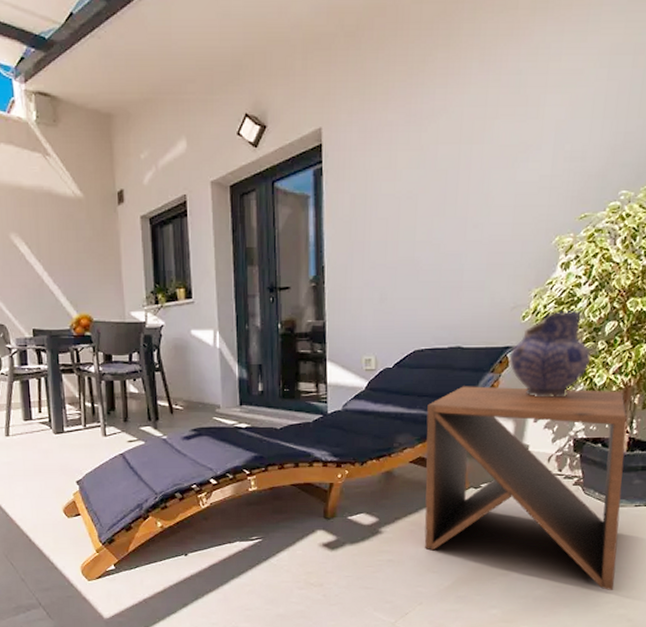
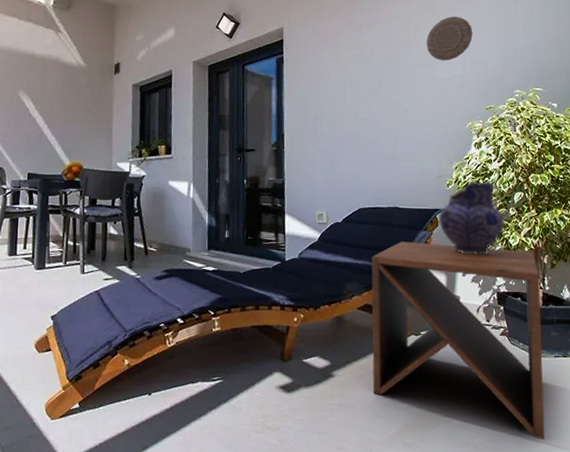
decorative plate: none [507,94,571,158] -> present [426,16,473,61]

